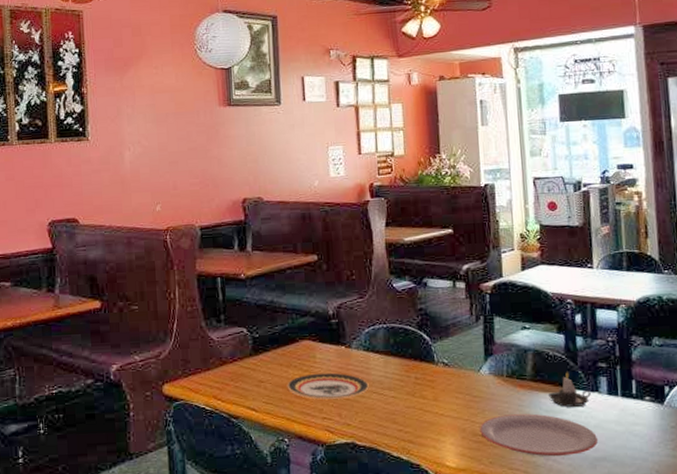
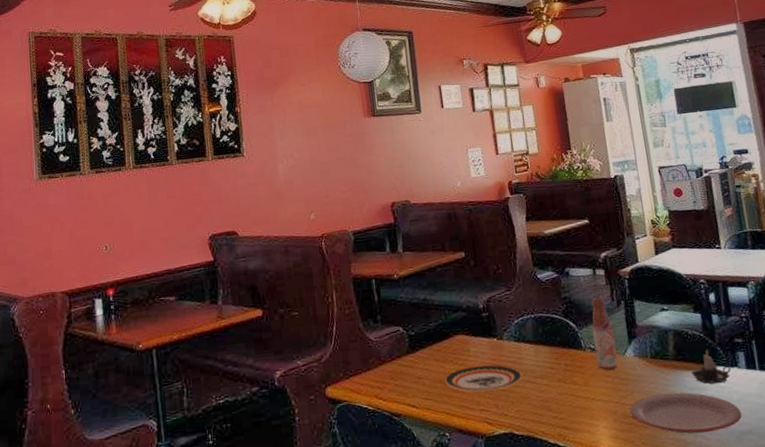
bottle: none [446,310,471,386] -> present [591,297,618,370]

